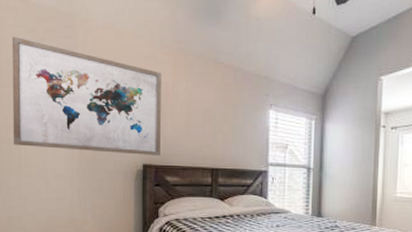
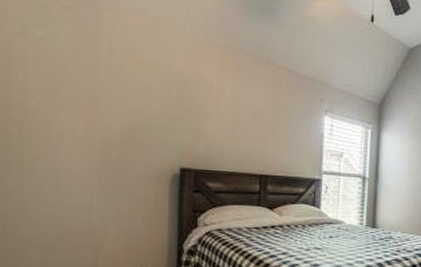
wall art: present [12,36,161,157] -> none [12,10,205,160]

